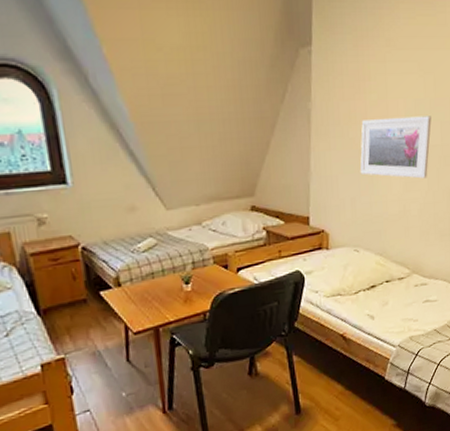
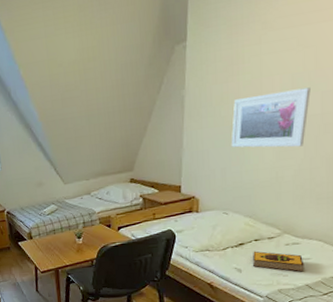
hardback book: none [384,294,432,316] -> present [253,251,304,272]

